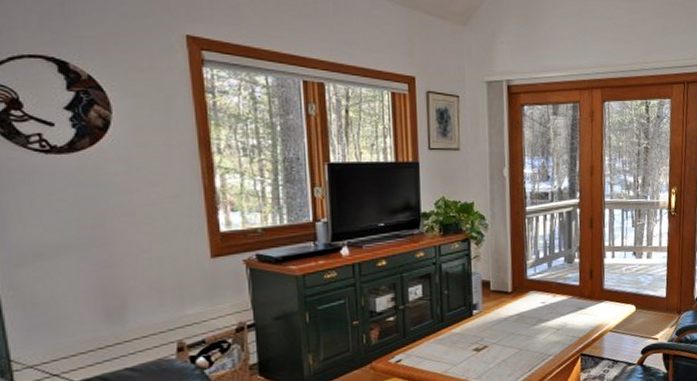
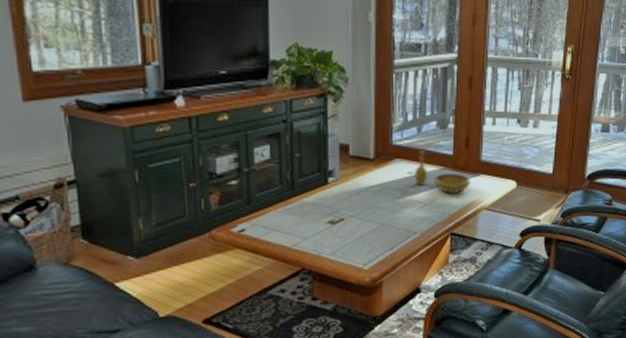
decorative bowl: none [547,283,596,320] -> present [414,151,471,195]

